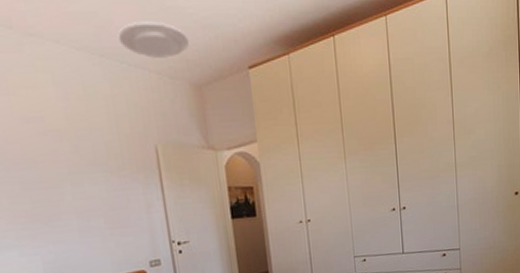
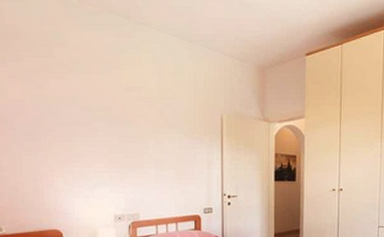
ceiling light: present [117,21,189,58] -> none [205,14,259,44]

